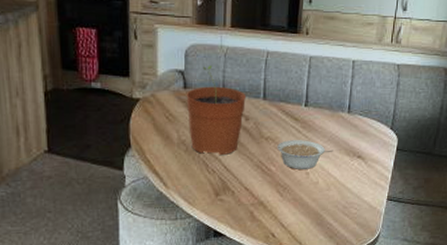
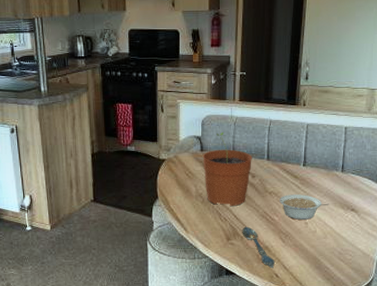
spoon: none [233,179,271,227] -> present [242,226,275,268]

